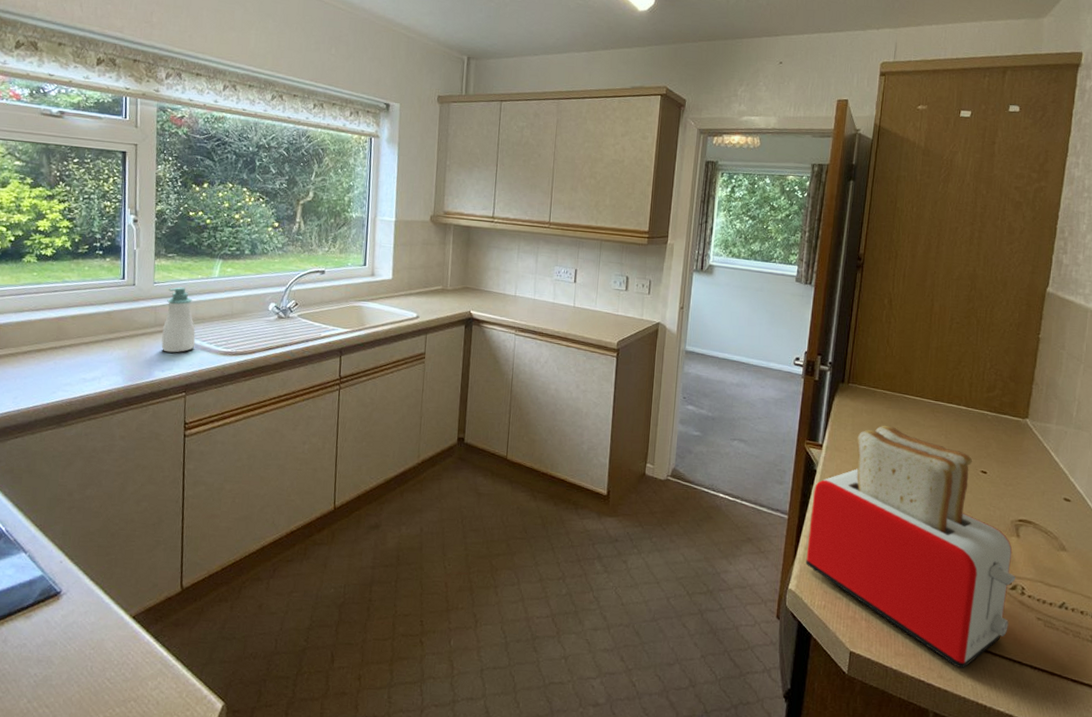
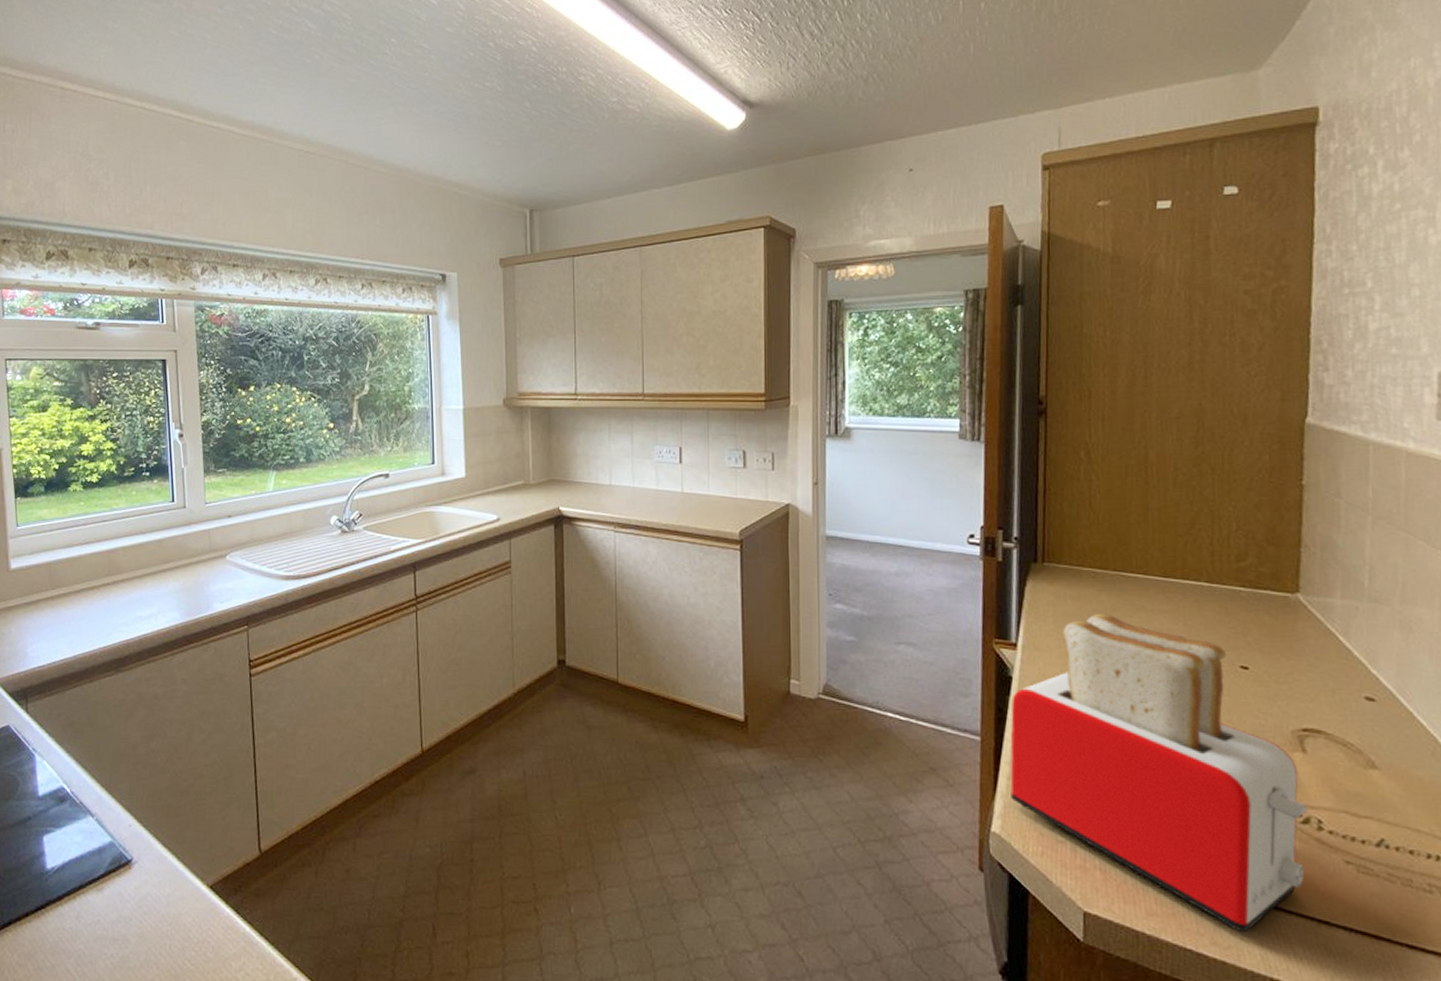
soap bottle: present [161,287,196,353] -> none [218,505,254,581]

